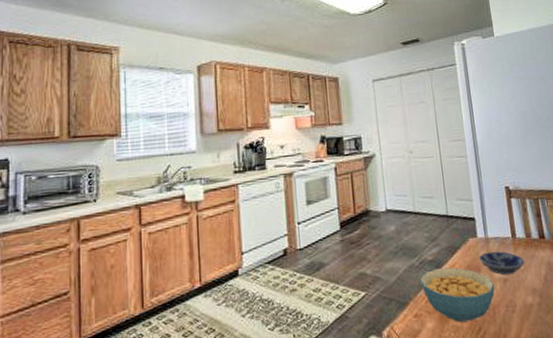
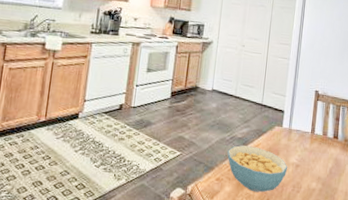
bowl: present [478,251,525,275] -> none [279,140,317,162]

